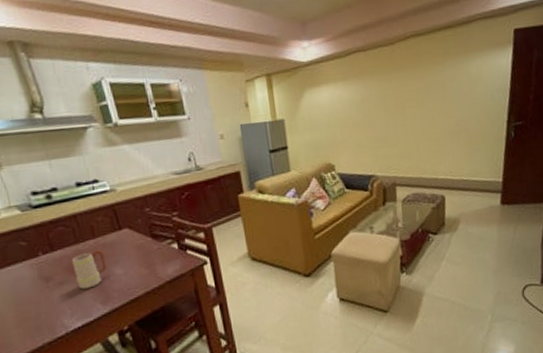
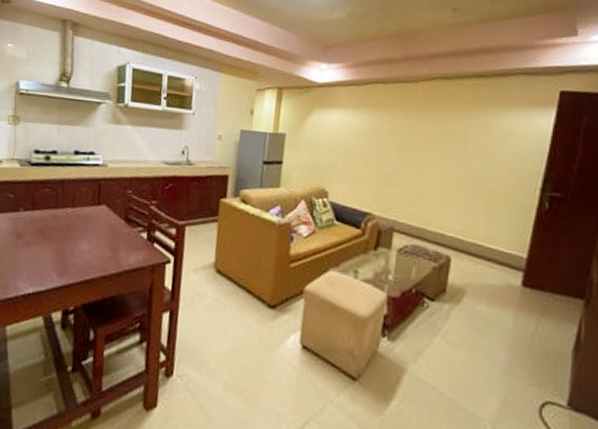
mug: present [71,250,107,289] -> none [43,219,76,256]

